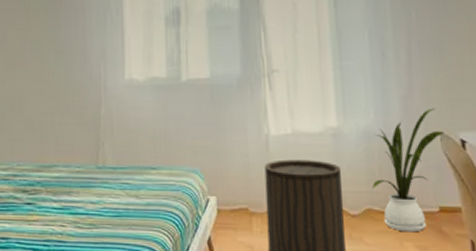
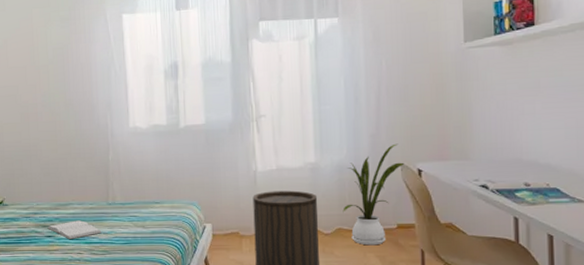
book: none [27,186,89,208] -> present [47,220,102,239]

